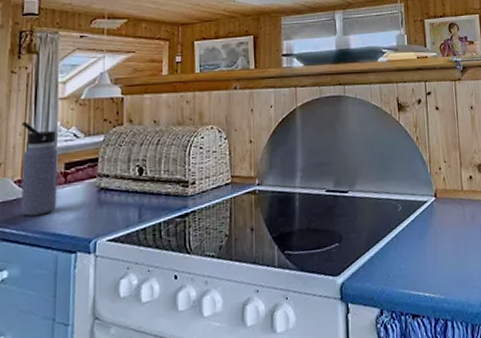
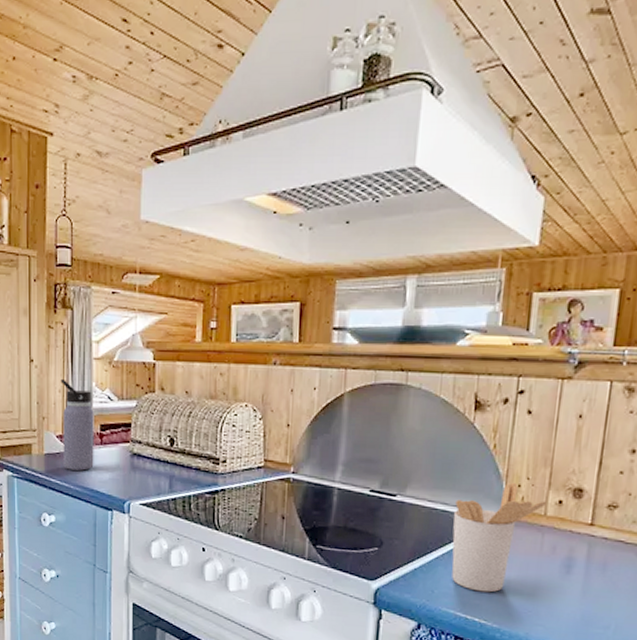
utensil holder: none [395,166,462,268] -> present [451,482,547,593]

